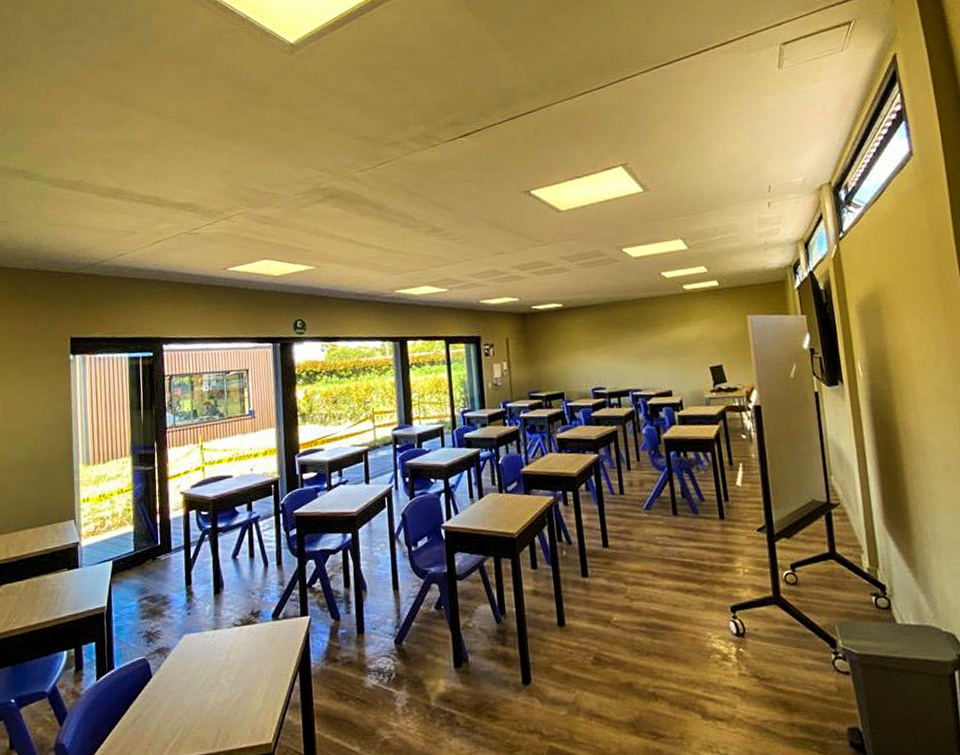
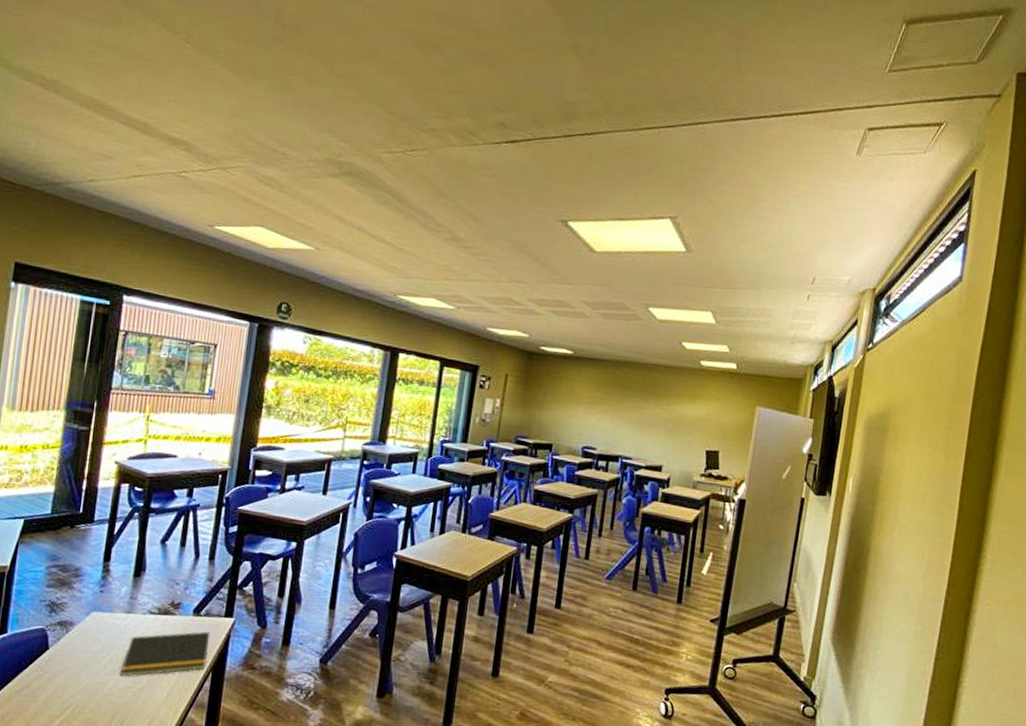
notepad: none [217,633,293,691] -> present [119,631,211,676]

